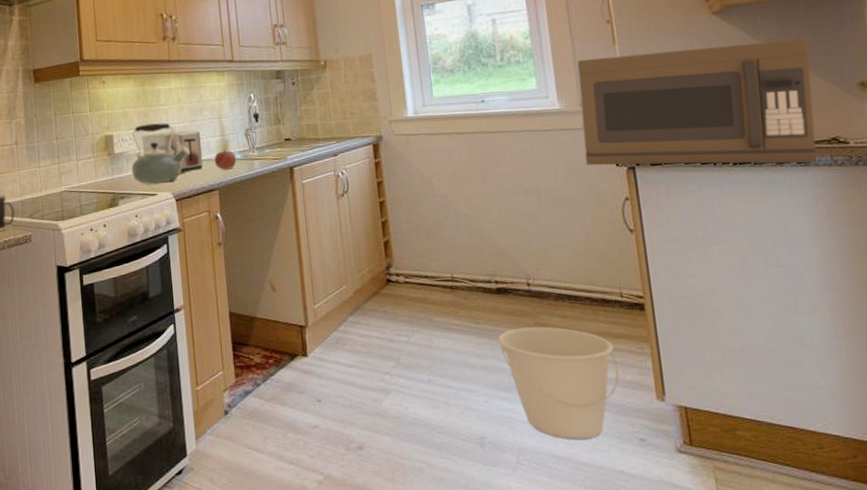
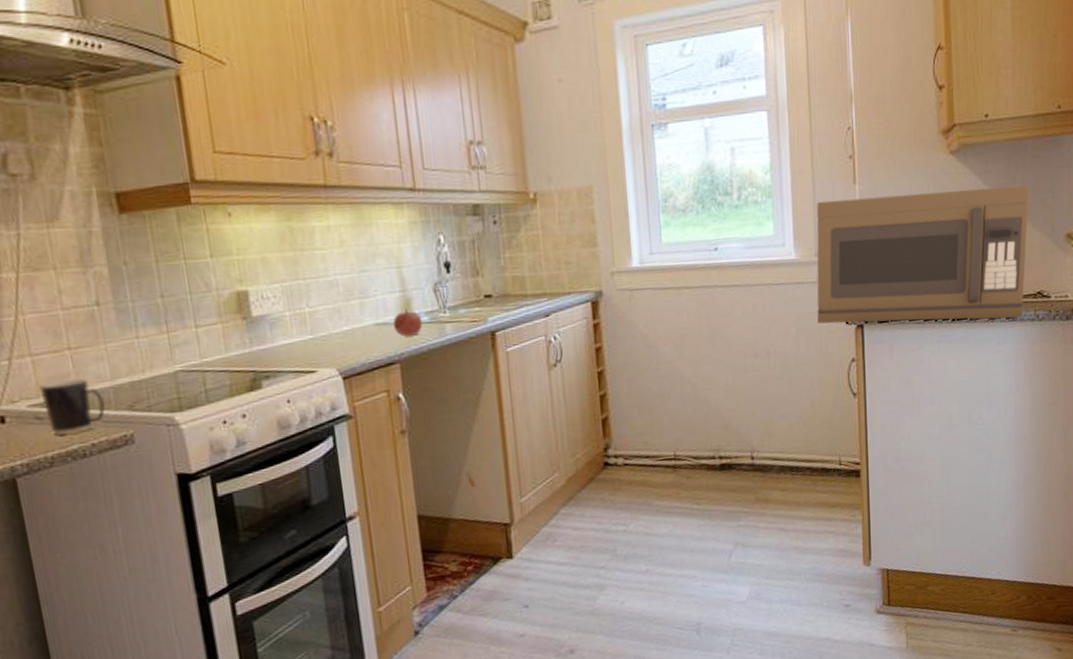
kettle: present [131,123,190,184] -> none [276,273,360,358]
toaster: present [142,130,204,173] -> none [290,284,379,342]
bucket: present [497,326,619,440] -> none [718,501,832,615]

